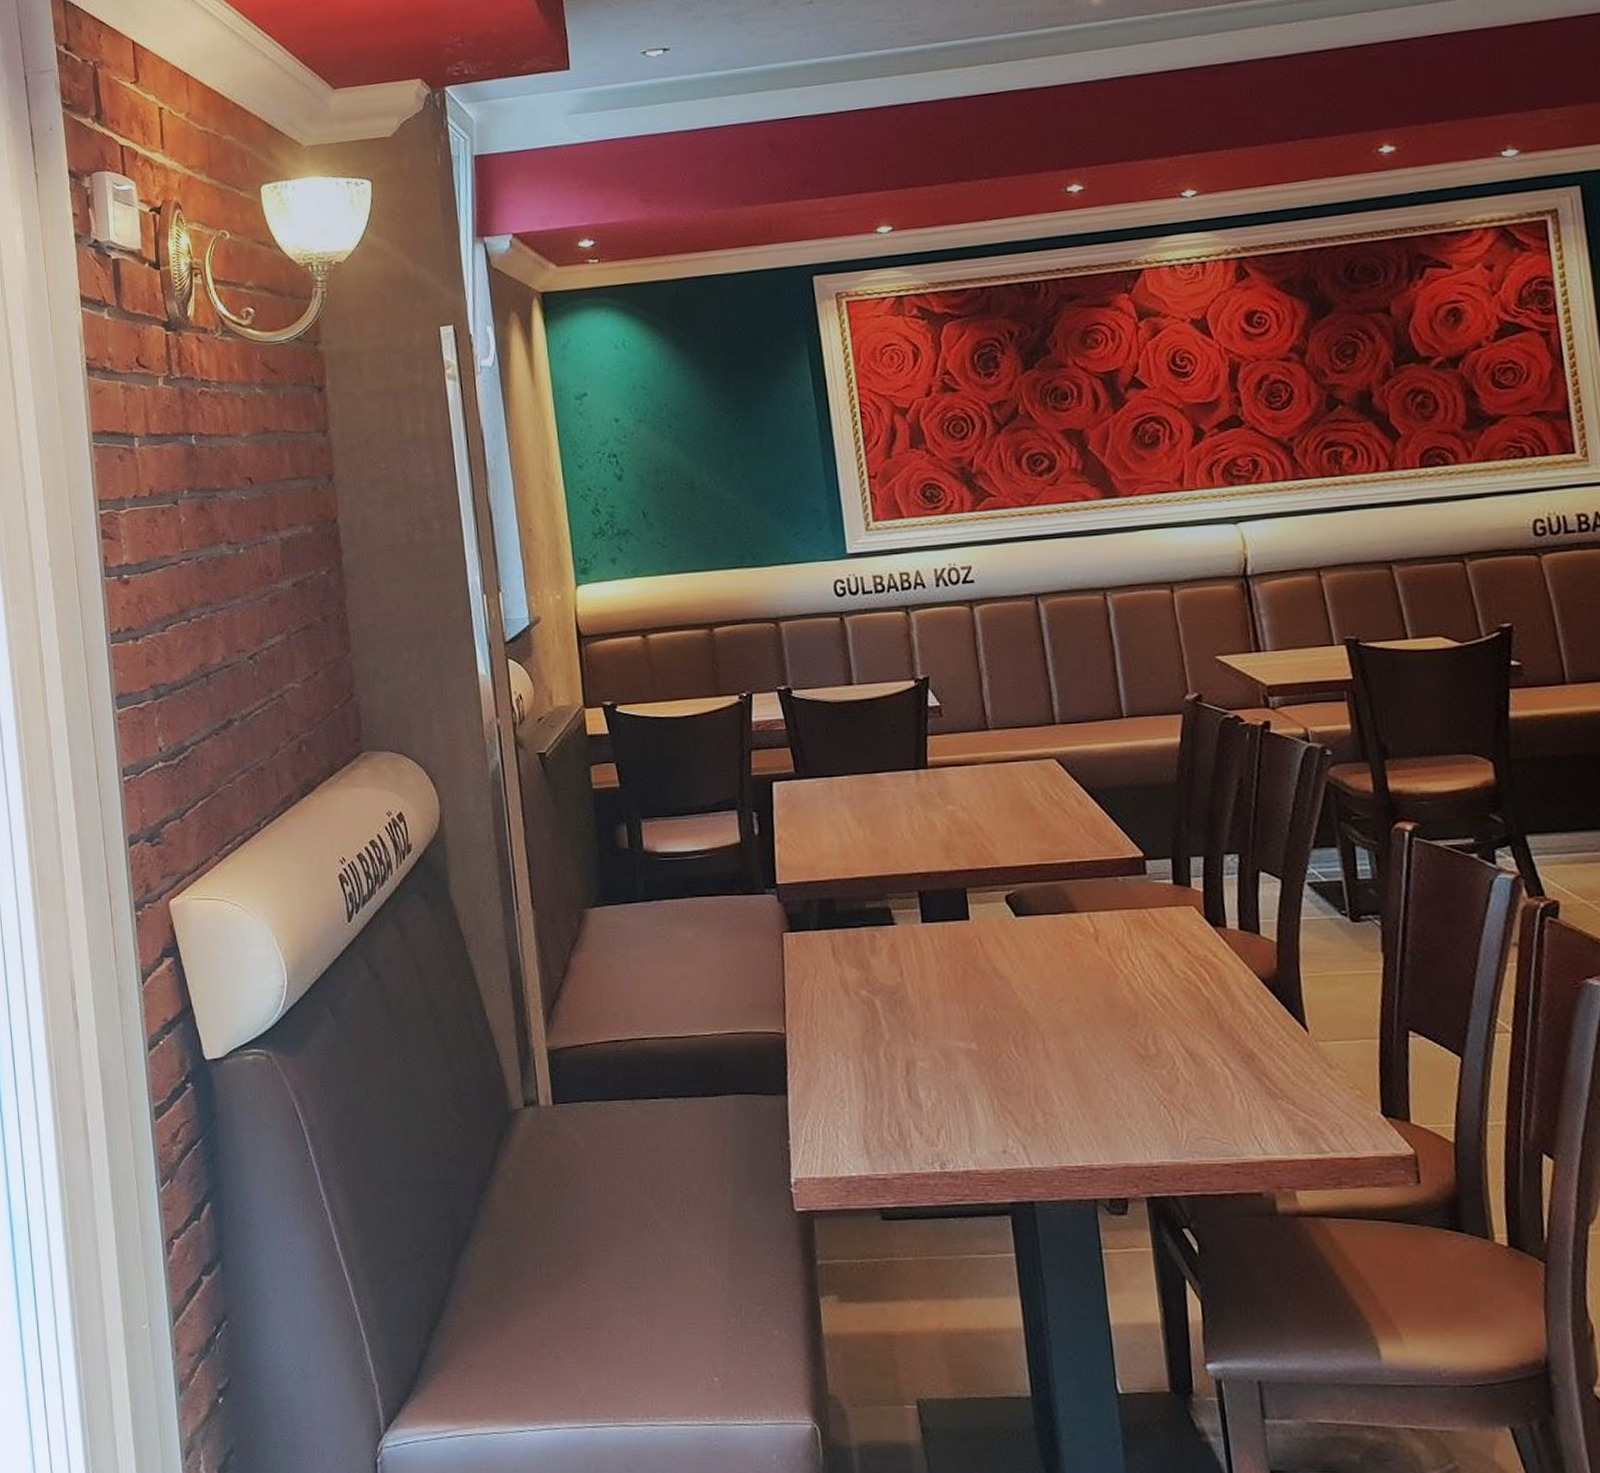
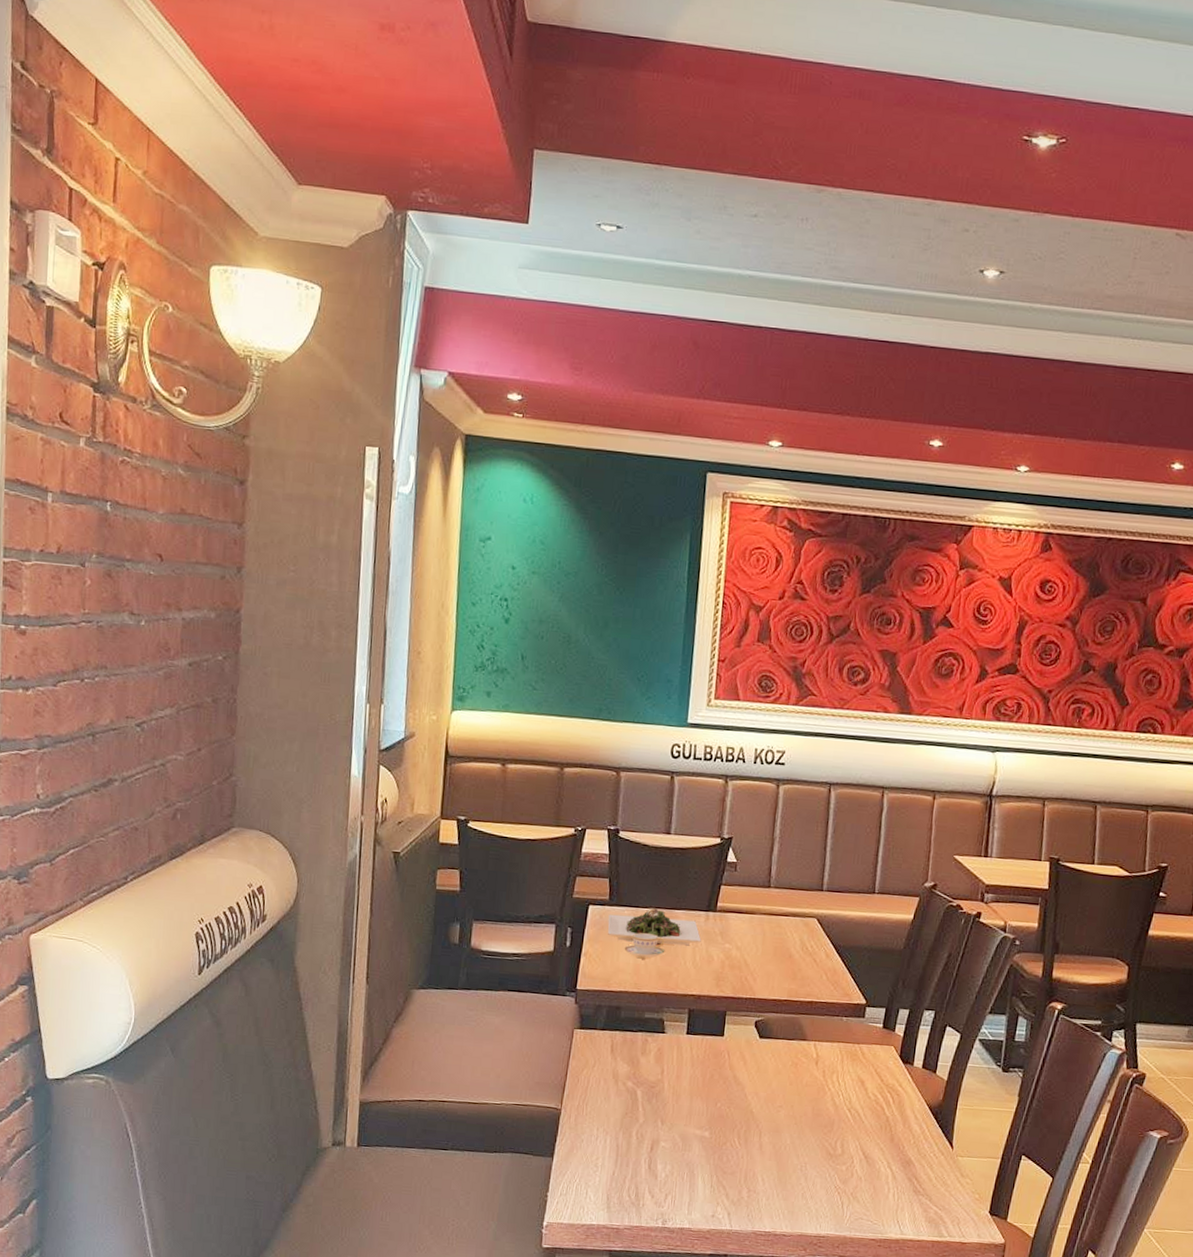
salad: none [797,774,917,820] -> present [607,908,701,946]
teacup: none [824,806,875,838] -> present [624,933,665,960]

